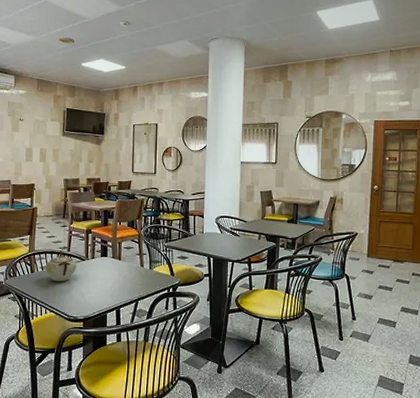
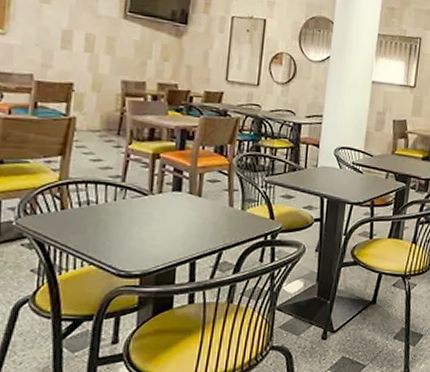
sugar bowl: present [45,250,76,282] -> none [84,180,134,224]

